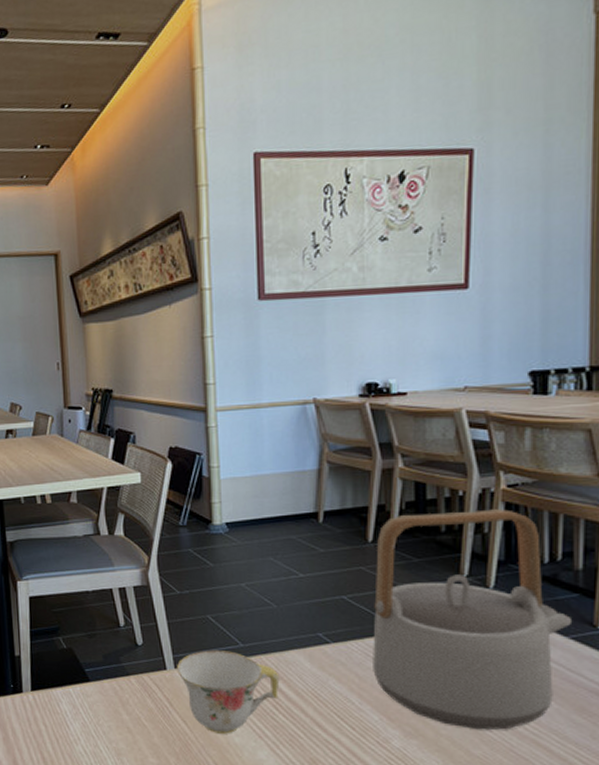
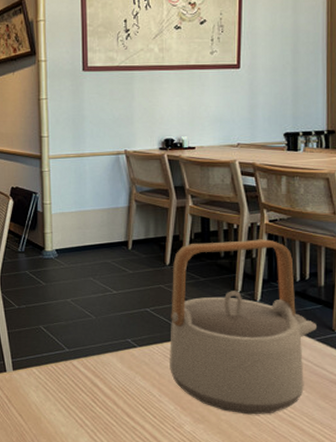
teacup: present [177,650,280,734] -> none [15,354,97,425]

